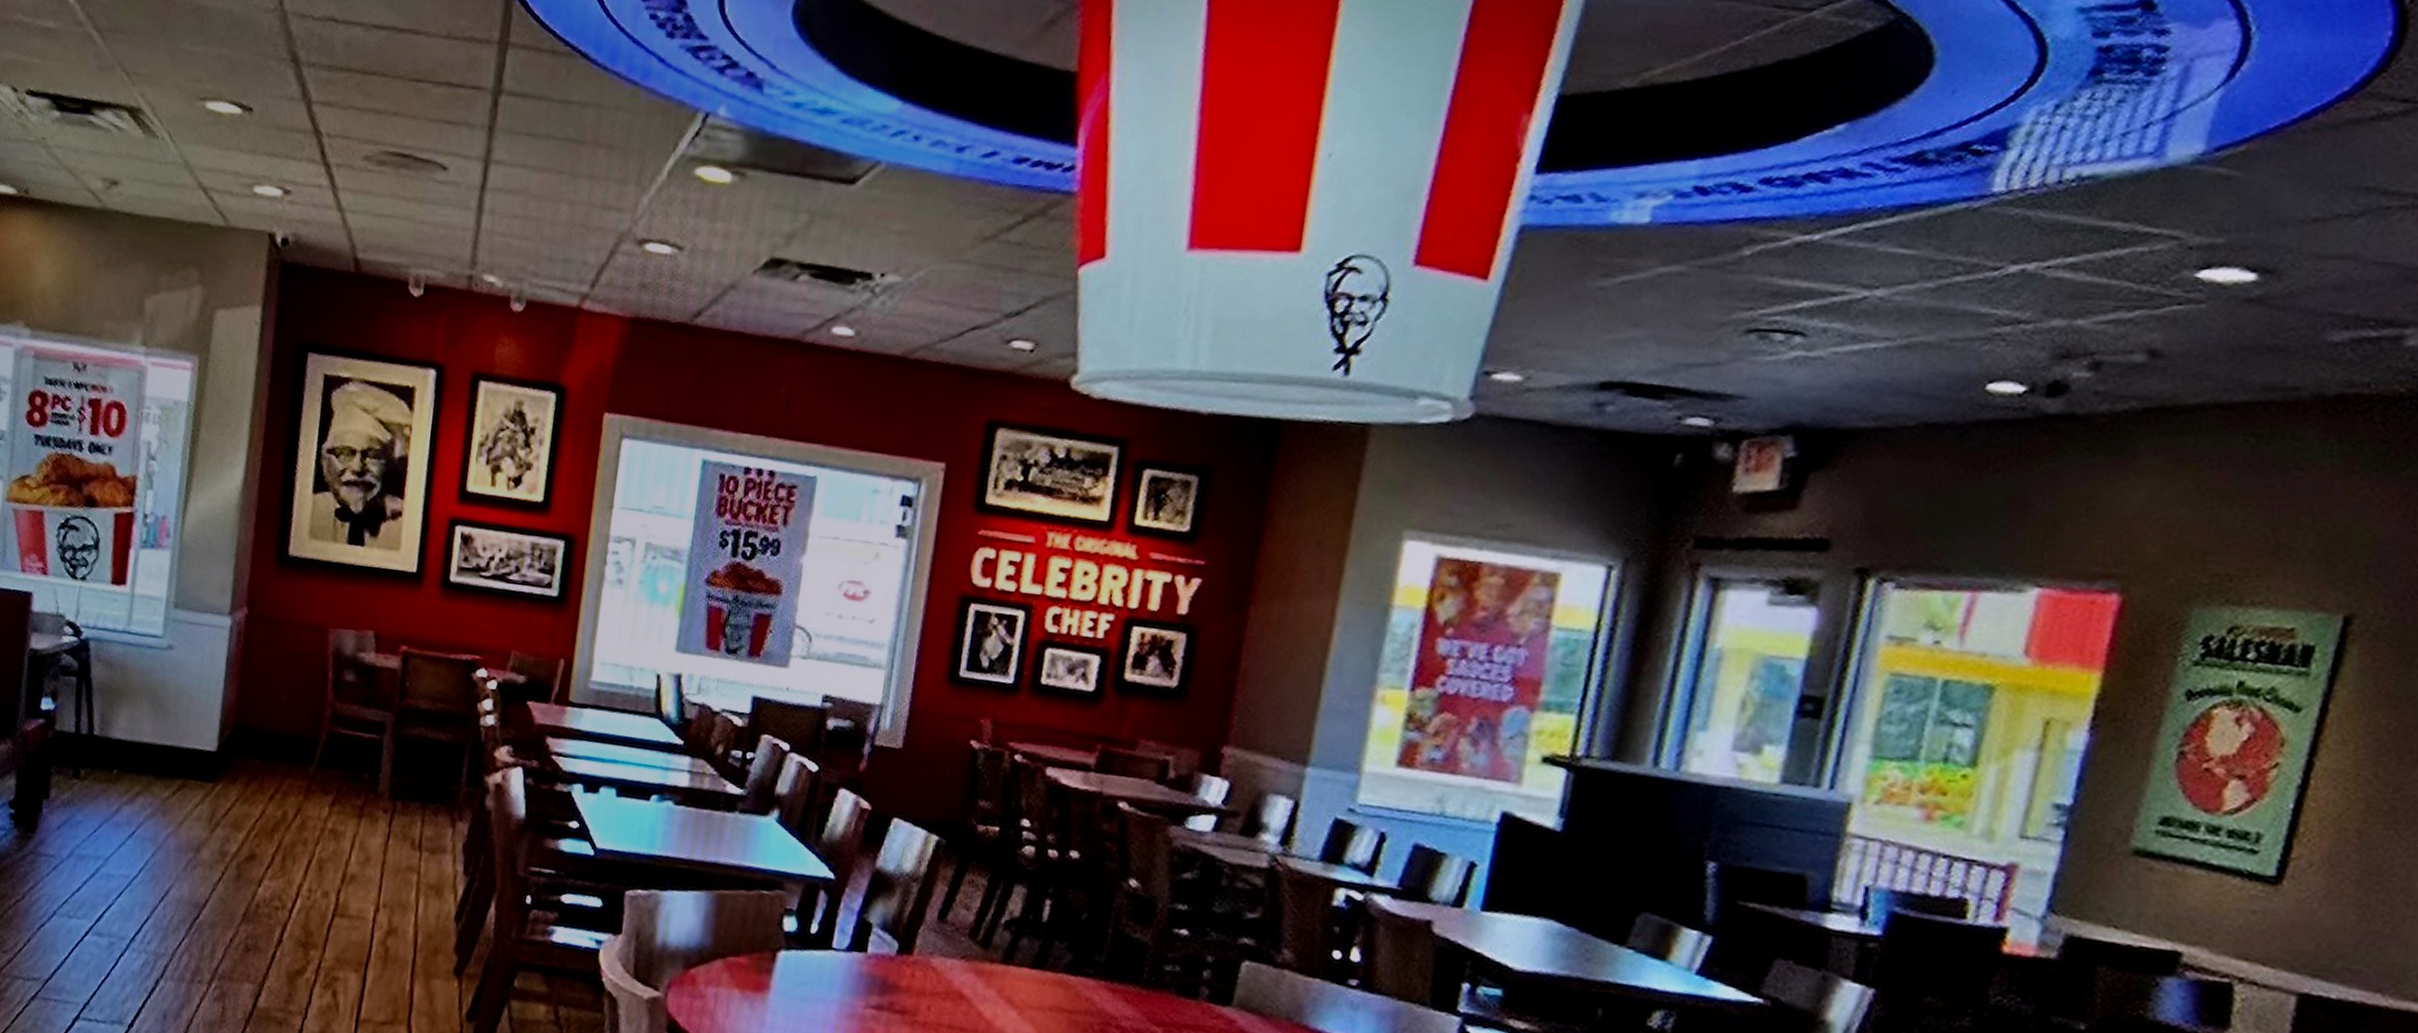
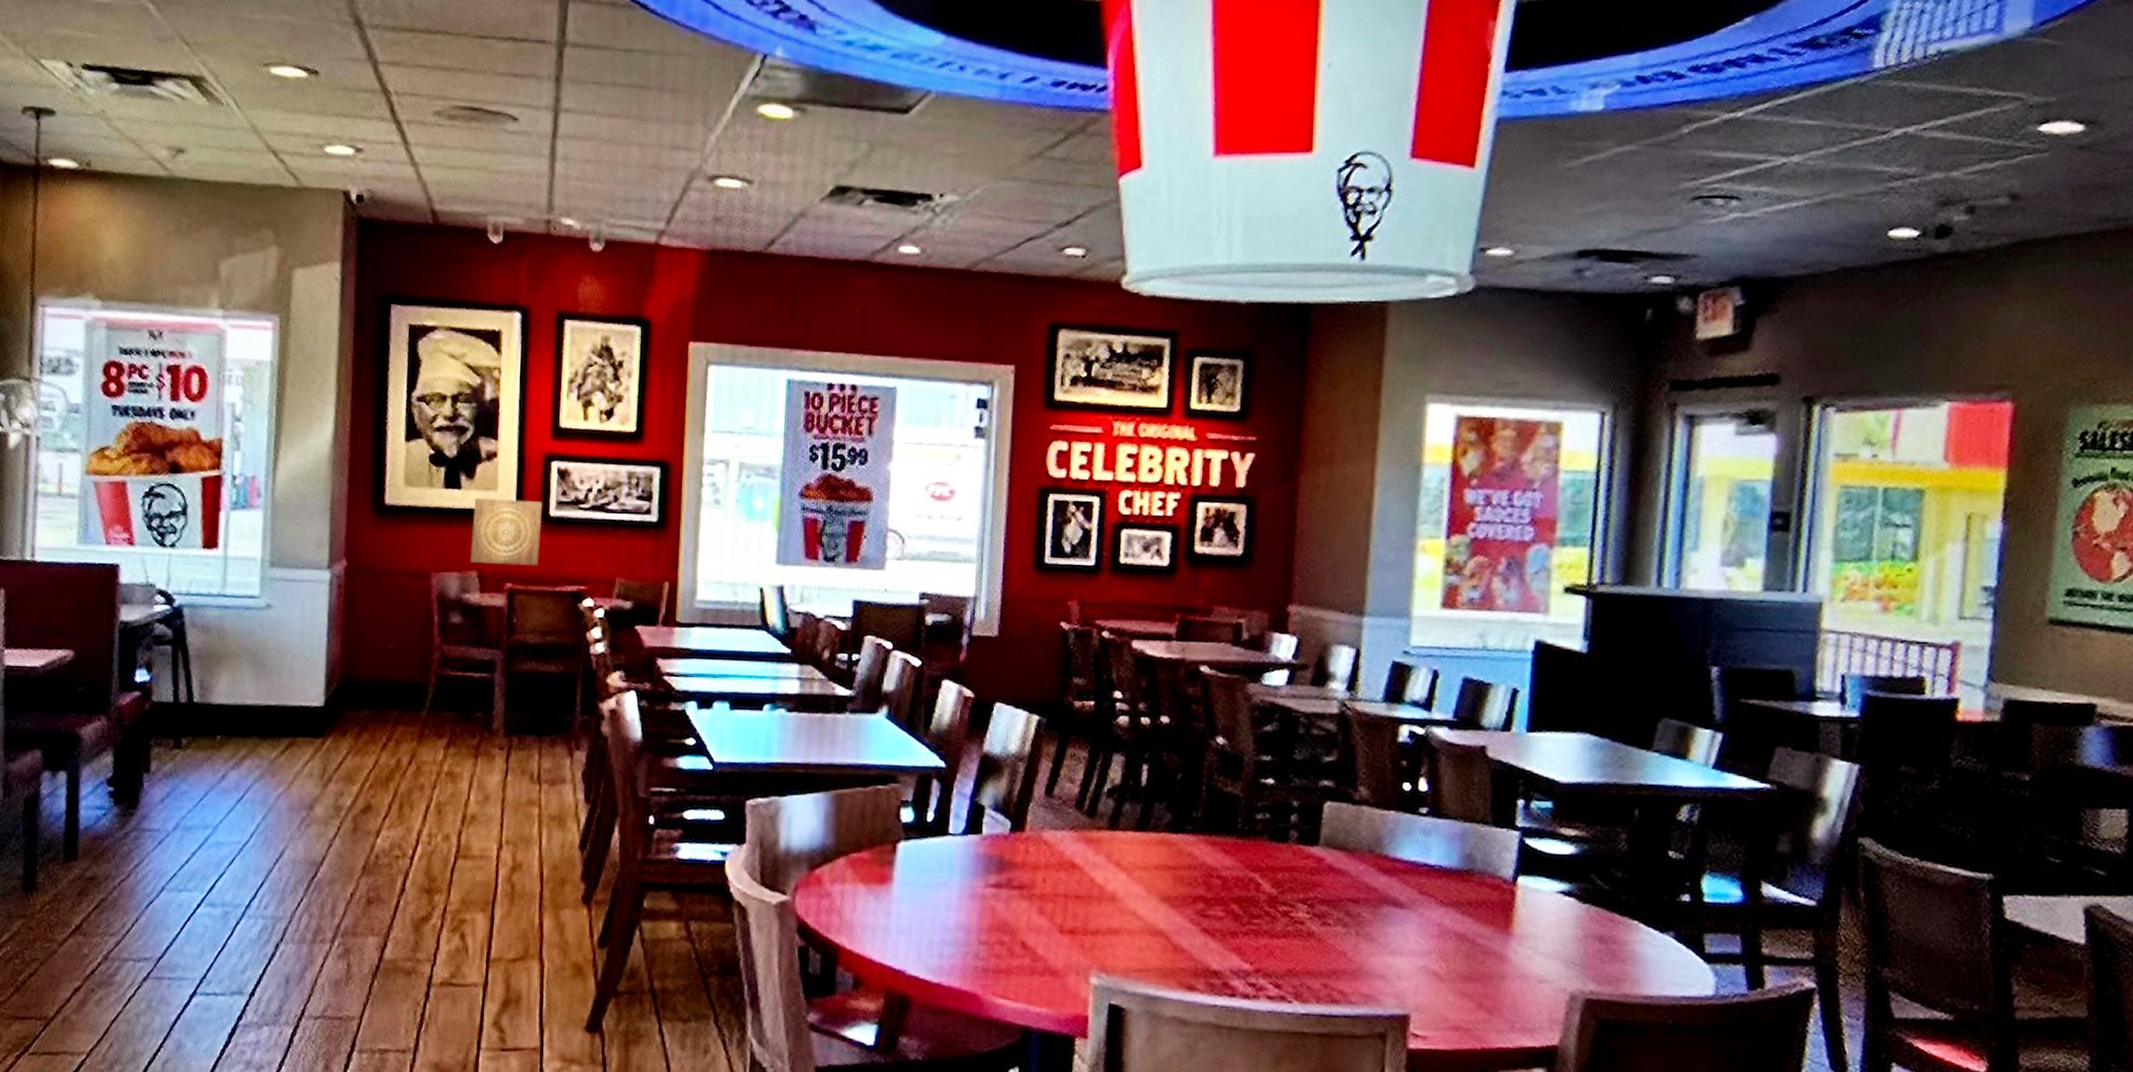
wall art: none [367,556,443,631] -> present [470,497,542,566]

